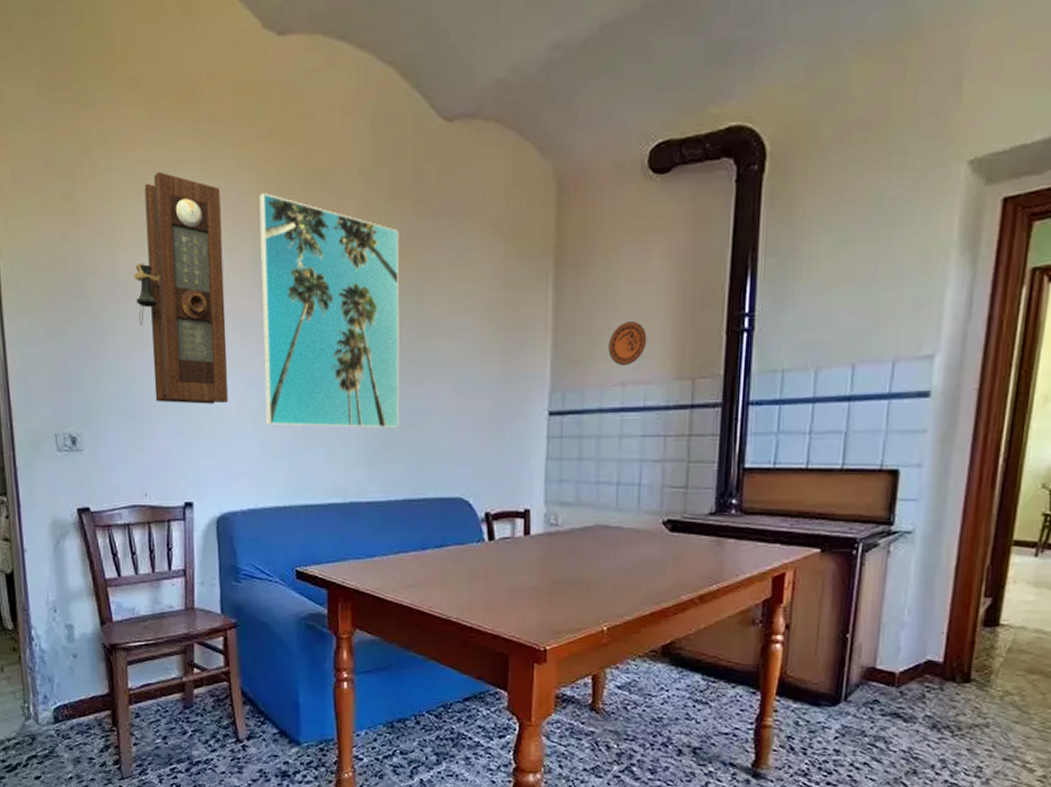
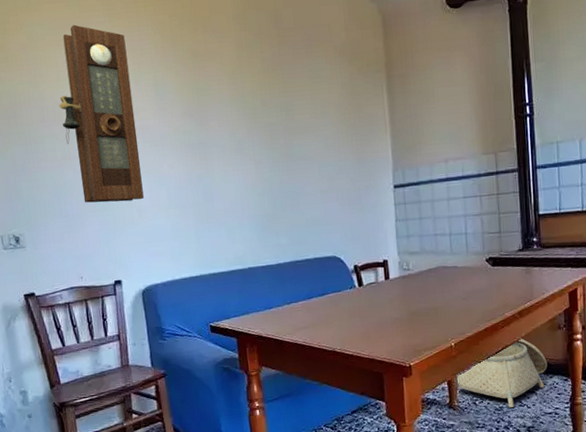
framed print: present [259,193,400,428] -> none [156,37,282,213]
basket: none [603,630,731,720] -> present [455,338,548,408]
decorative plate: present [608,321,647,365] -> none [432,114,460,147]

